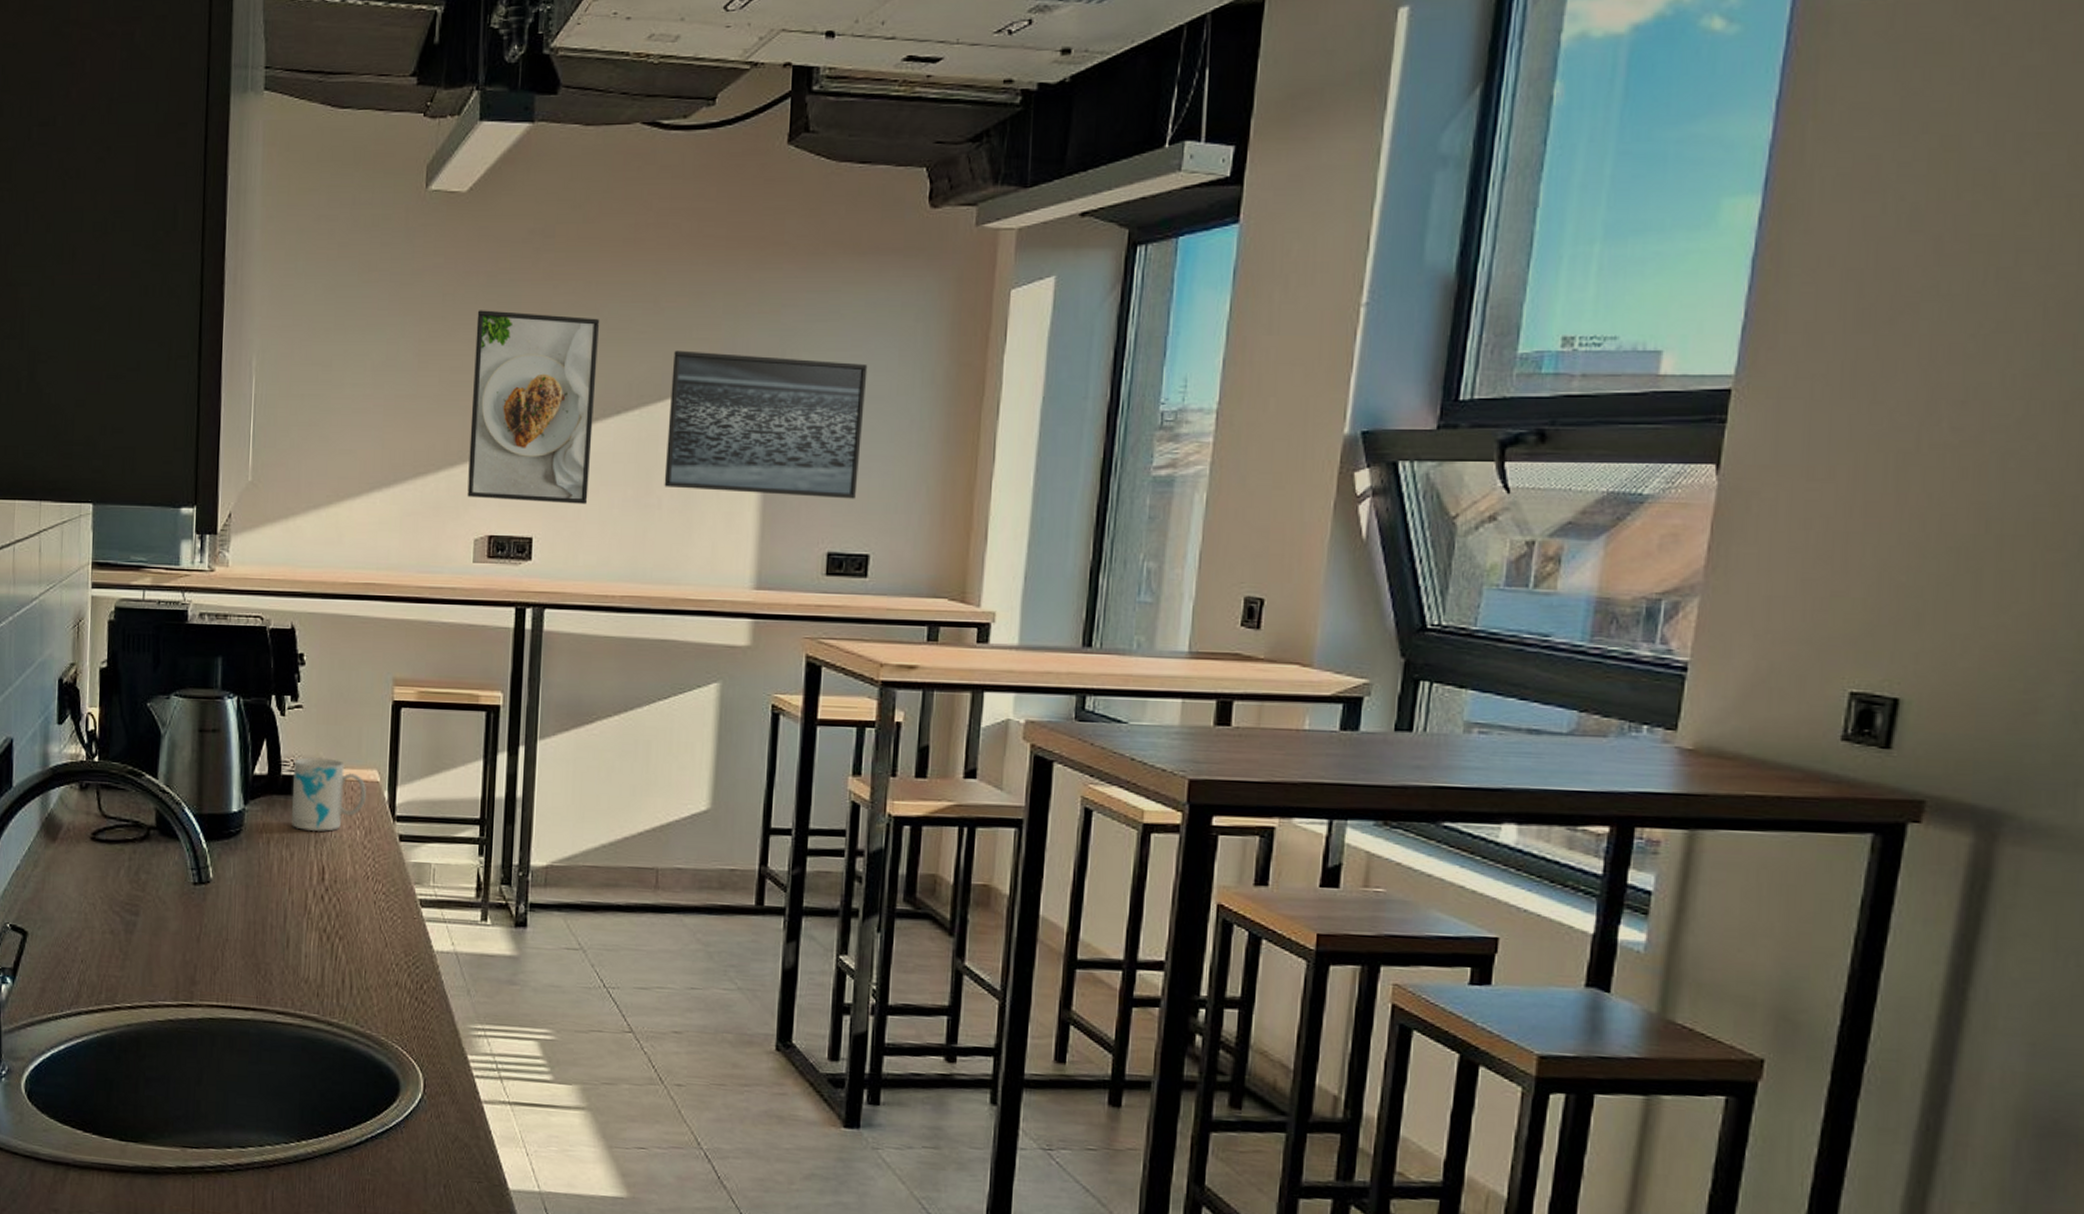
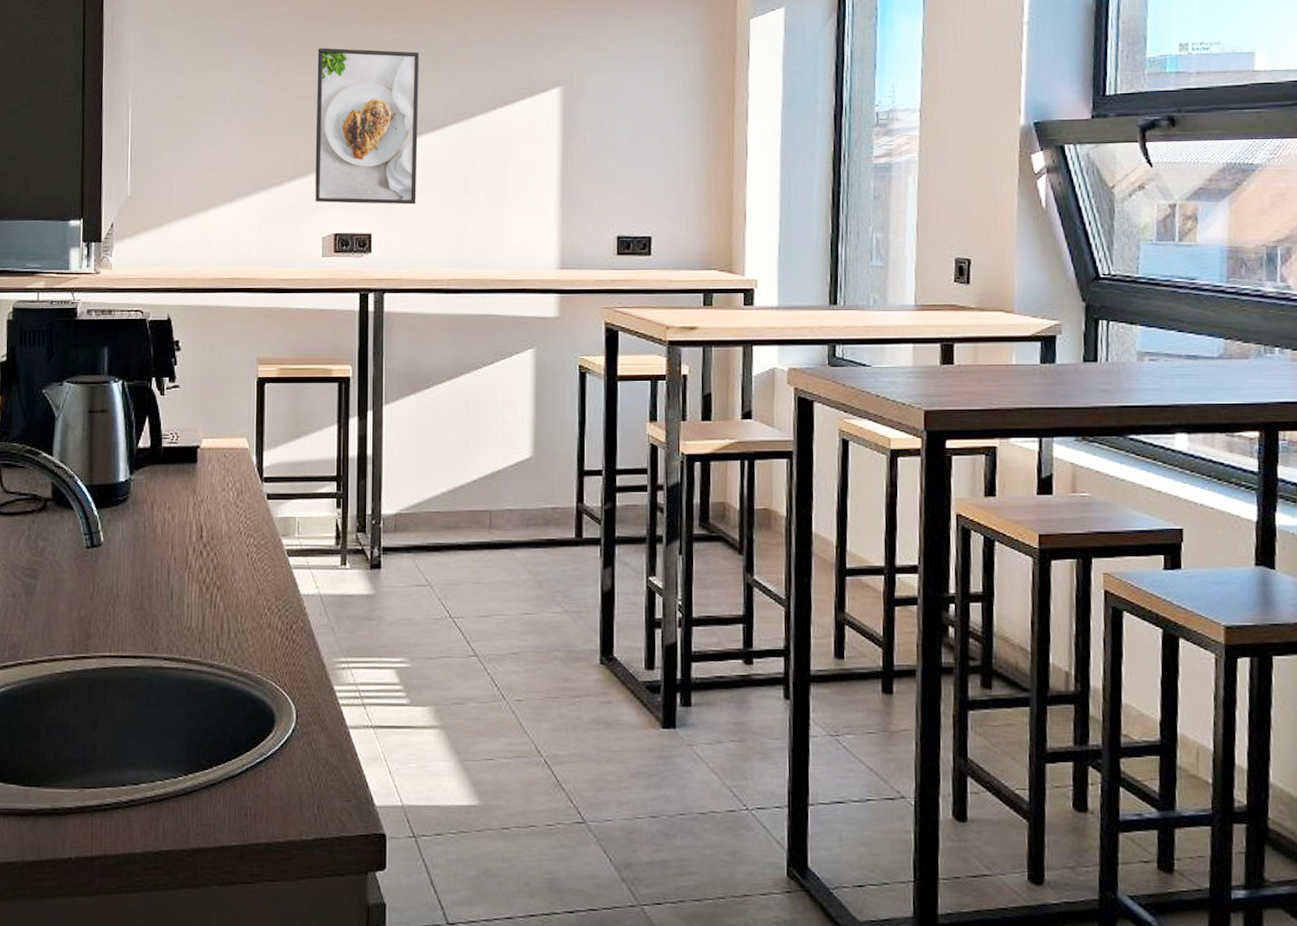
mug: present [291,757,366,832] -> none [171,430,237,495]
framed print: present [664,350,868,499] -> none [479,75,640,192]

